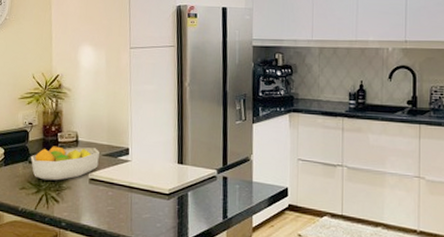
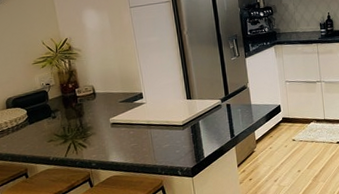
fruit bowl: present [30,146,99,181] -> none [53,97,117,131]

